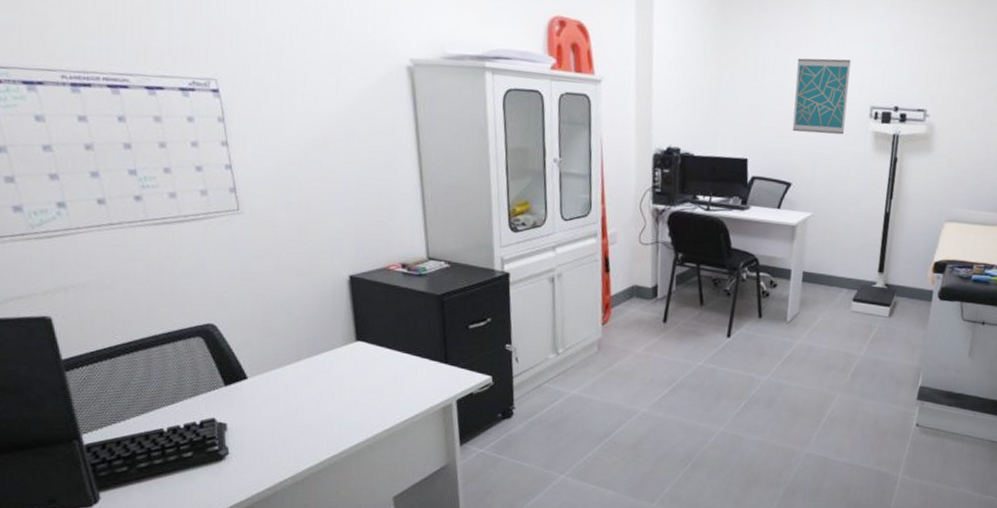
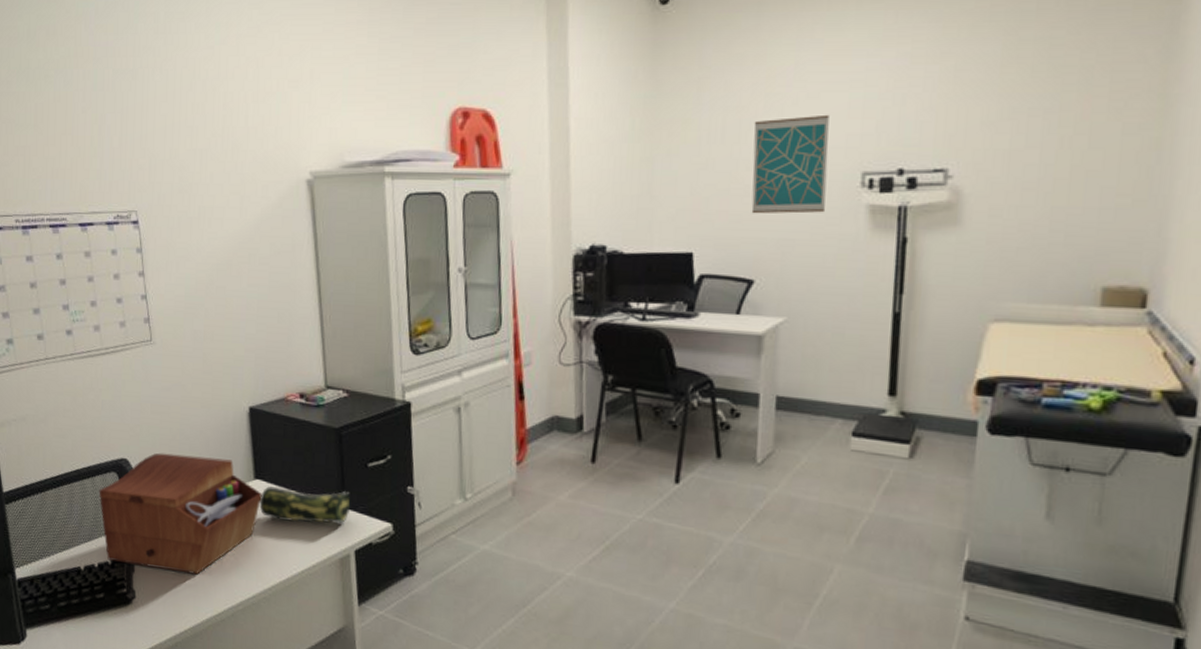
sewing box: none [182,318,364,429] -> present [99,452,262,575]
pencil case: none [361,346,453,378] -> present [259,486,351,523]

